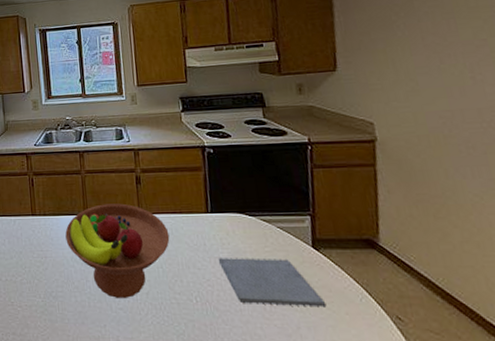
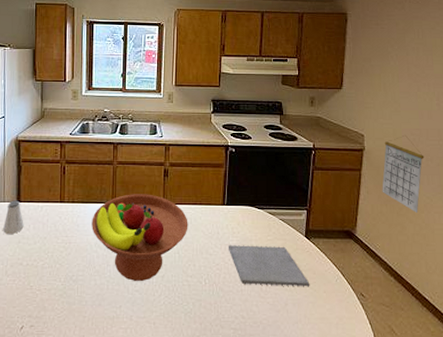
calendar: none [402,119,464,215] -> present [382,136,424,213]

